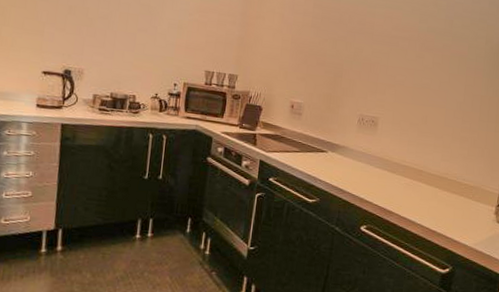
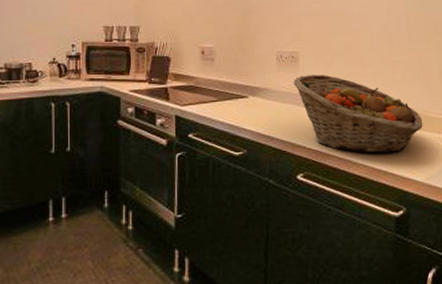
fruit basket: none [369,139,480,218] -> present [293,75,423,154]

